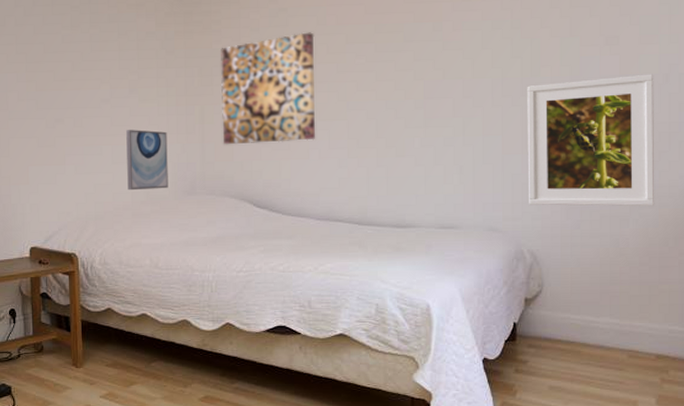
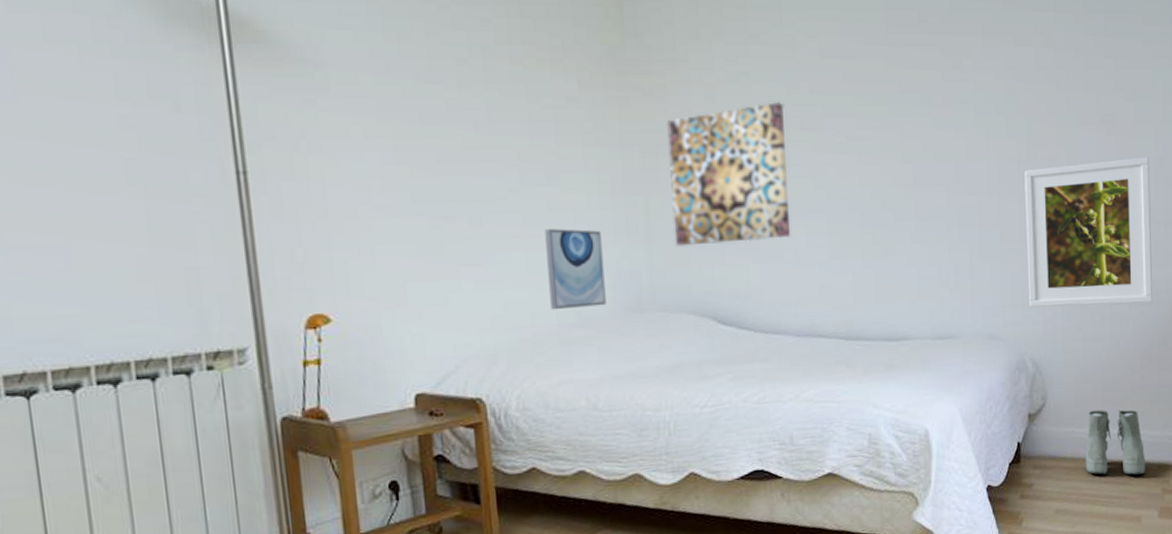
boots: none [580,300,644,363] -> present [1085,410,1146,476]

